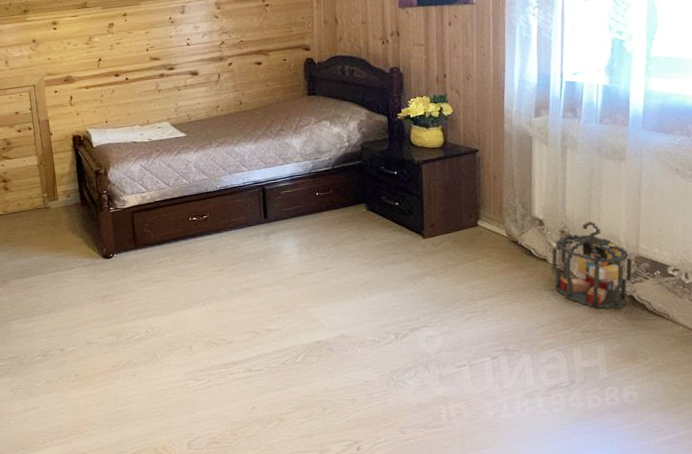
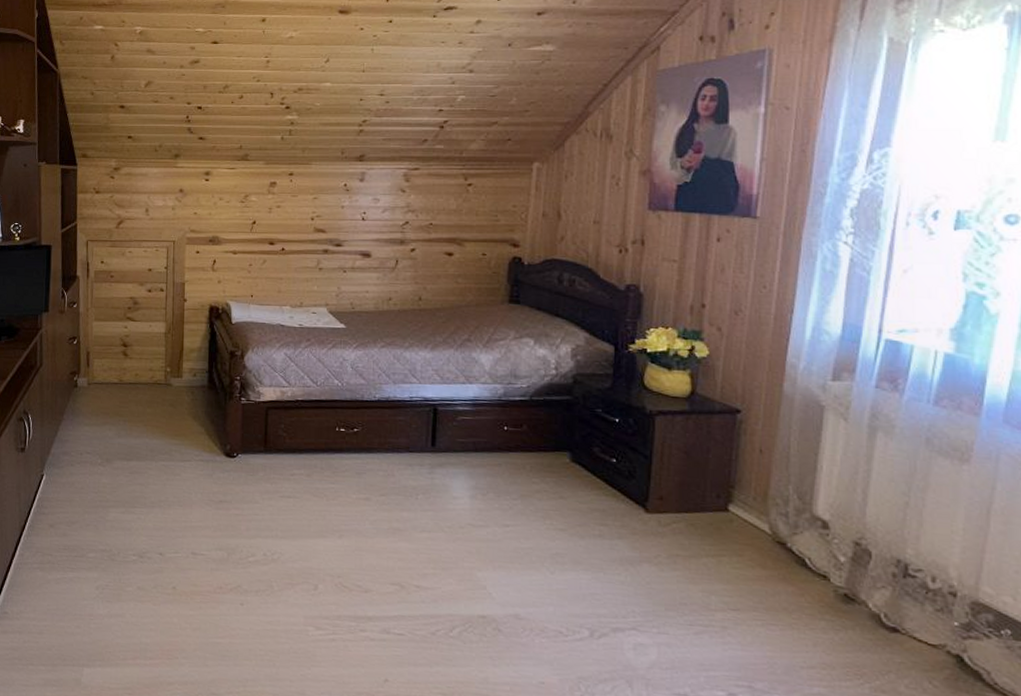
lantern: present [551,221,633,310] -> none [835,537,966,670]

